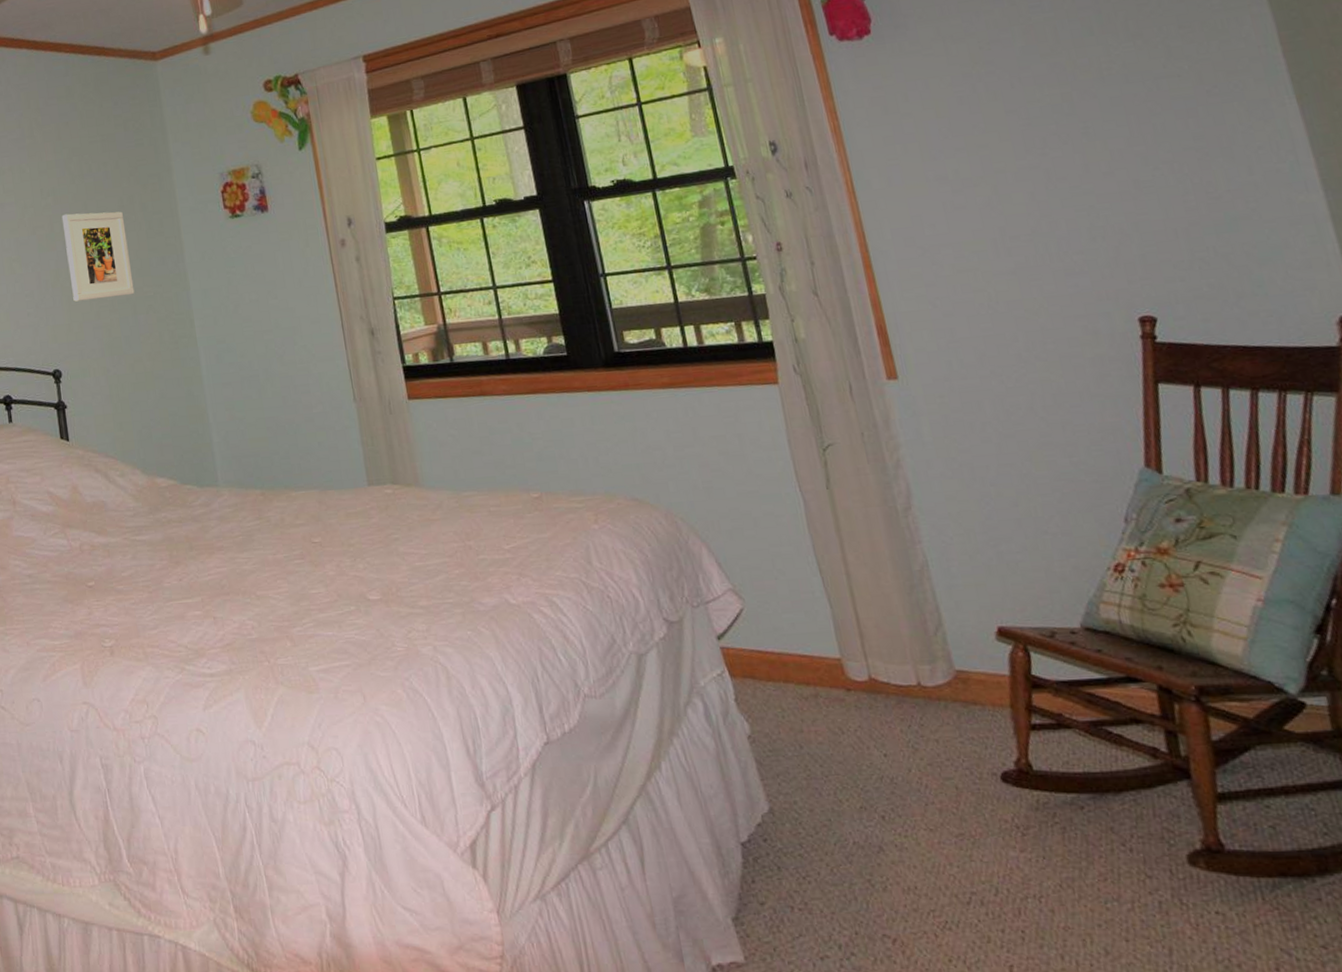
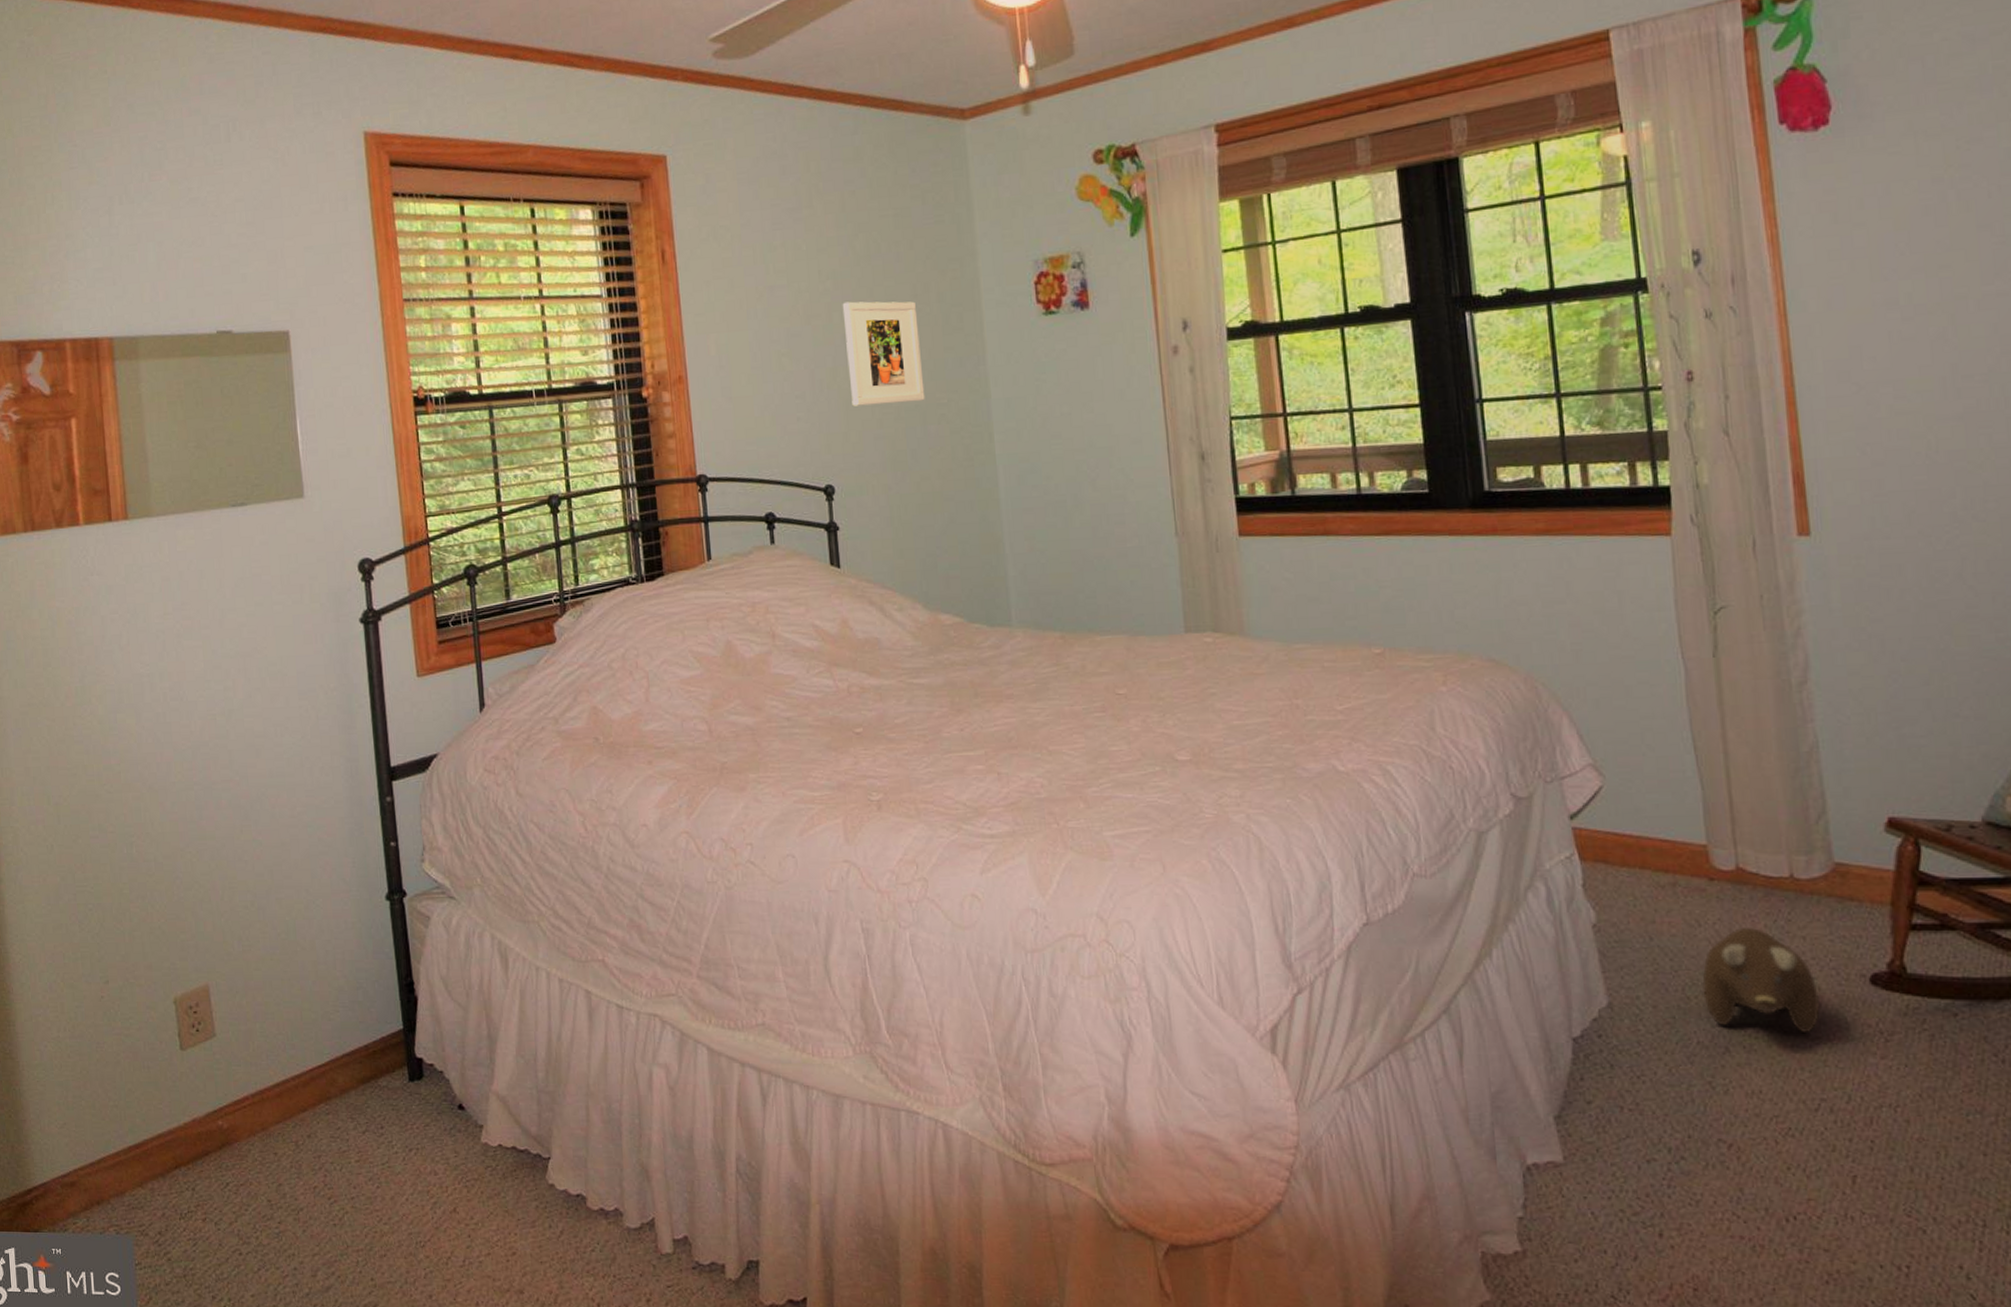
plush toy: none [851,733,961,831] -> present [1702,928,1821,1034]

